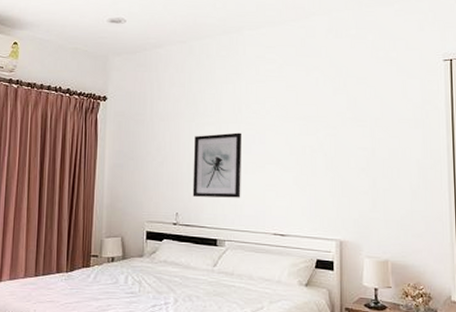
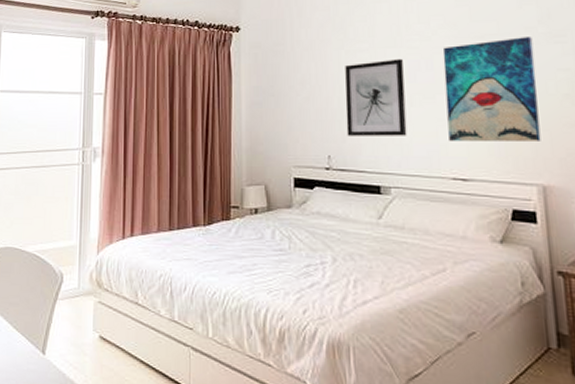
wall art: none [273,120,342,205] -> present [442,37,541,141]

